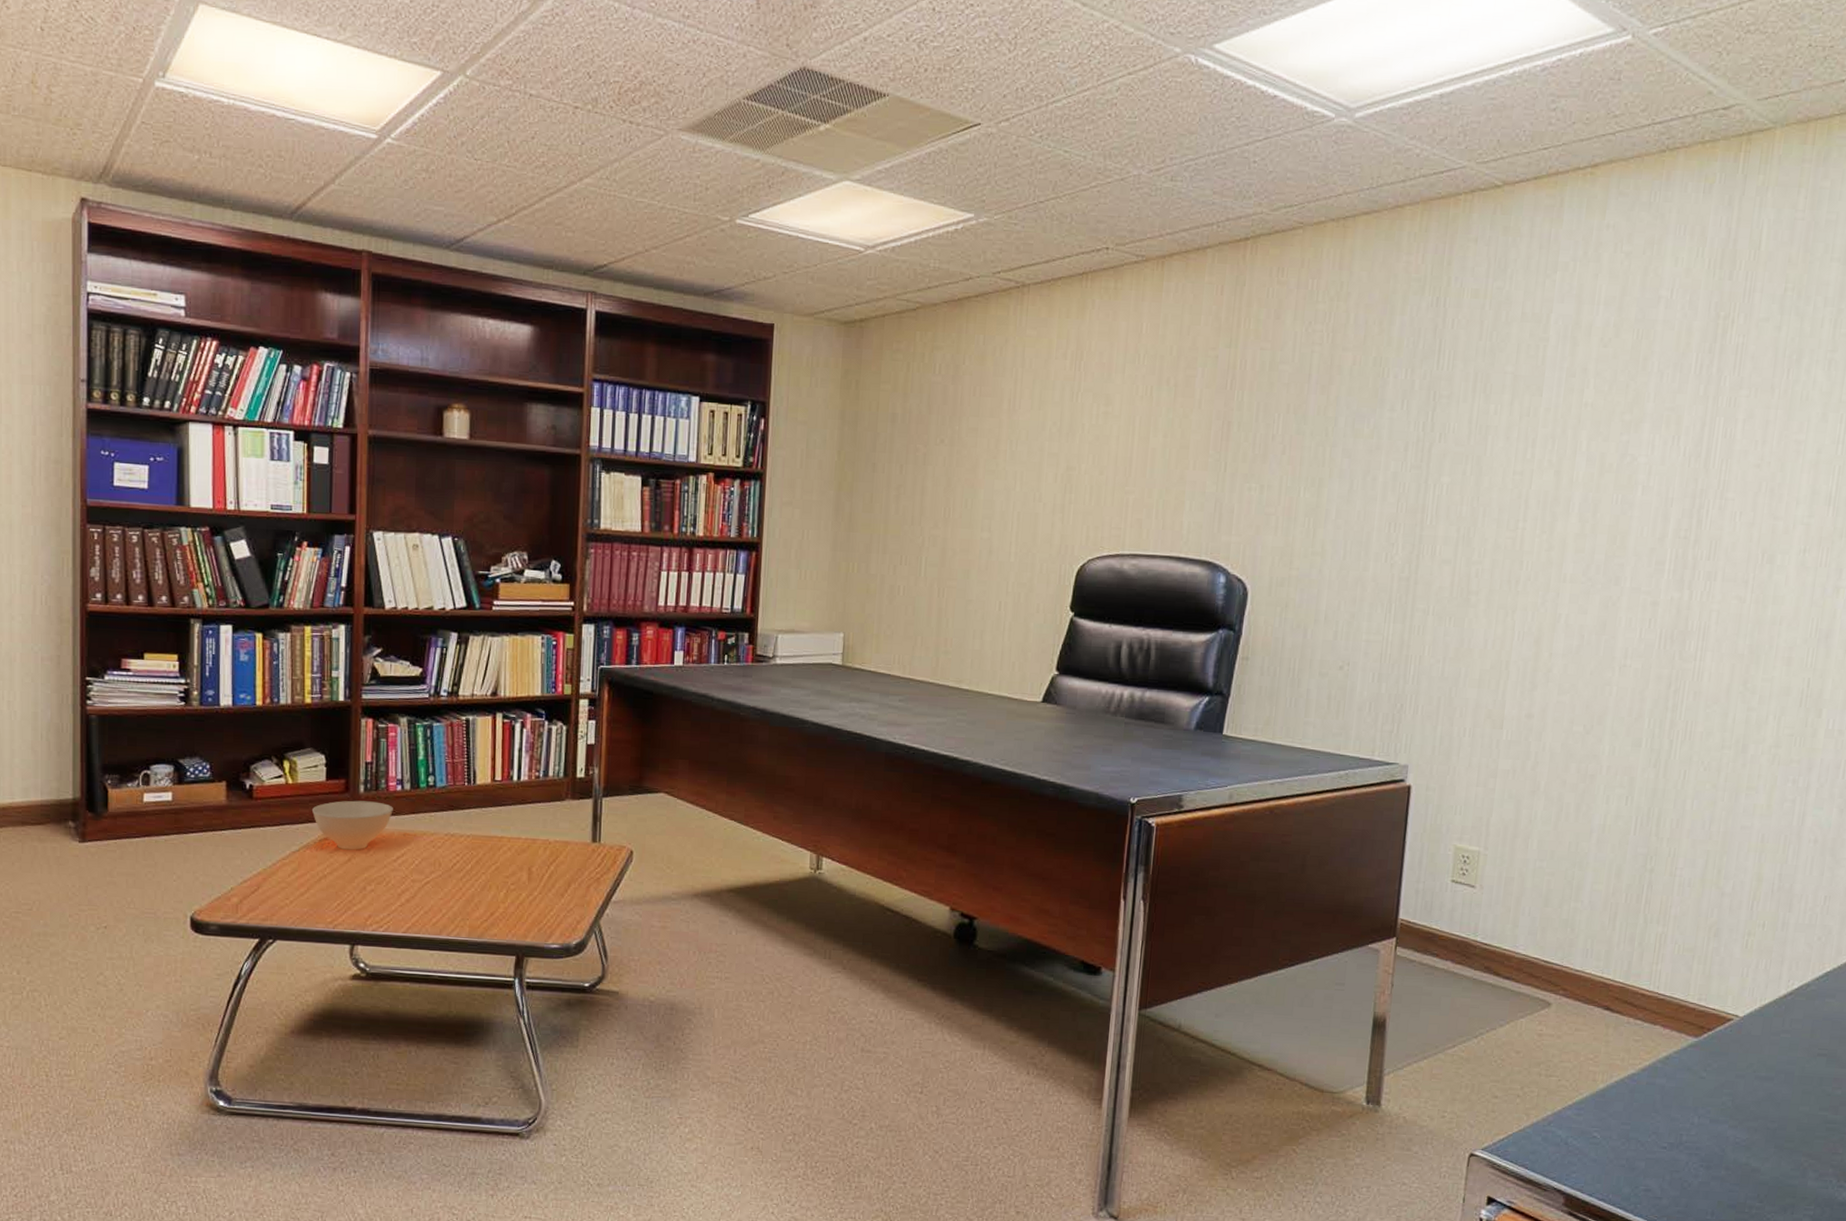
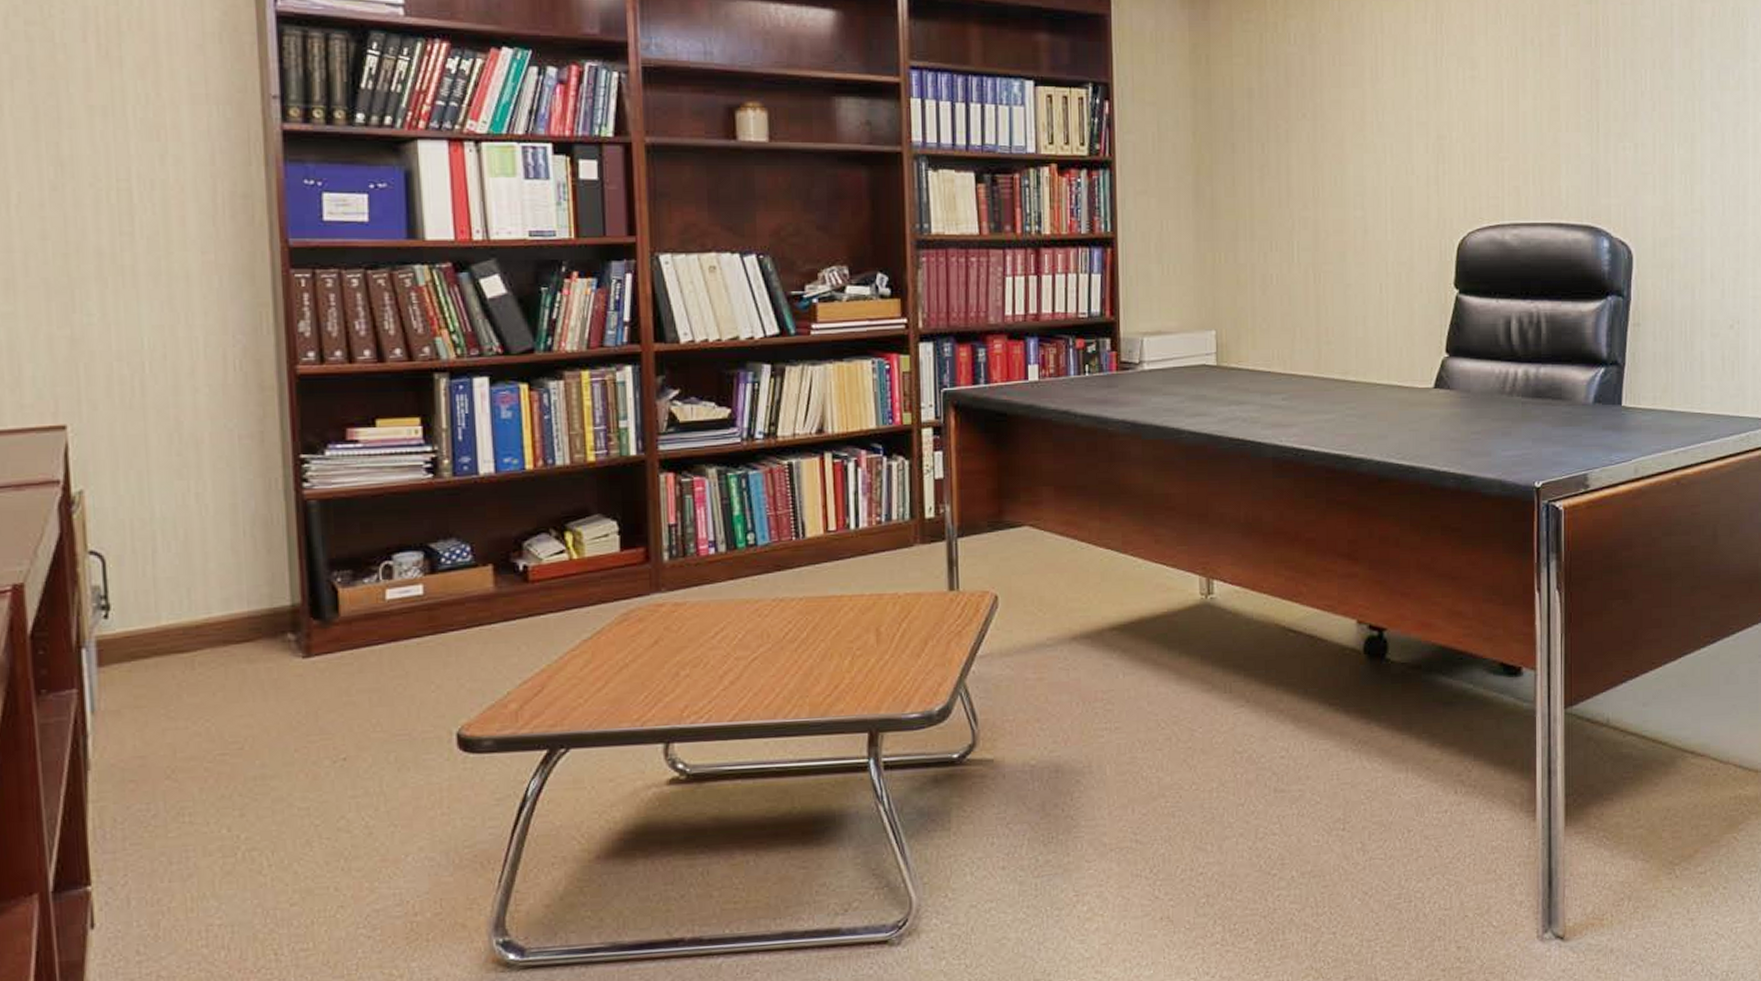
bowl: present [311,800,393,850] -> none [604,570,707,631]

